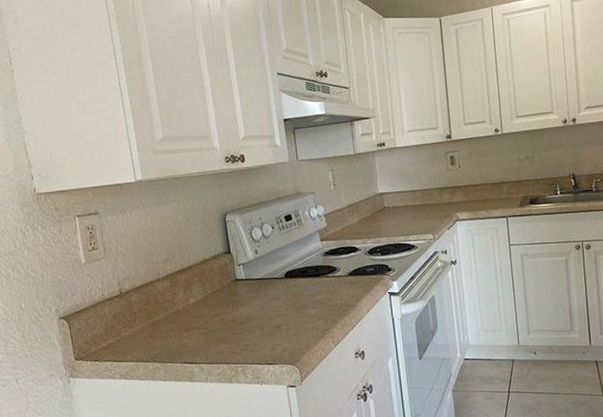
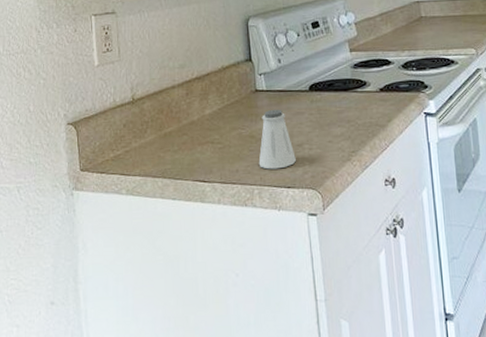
saltshaker: none [241,295,275,350] -> present [258,109,296,170]

